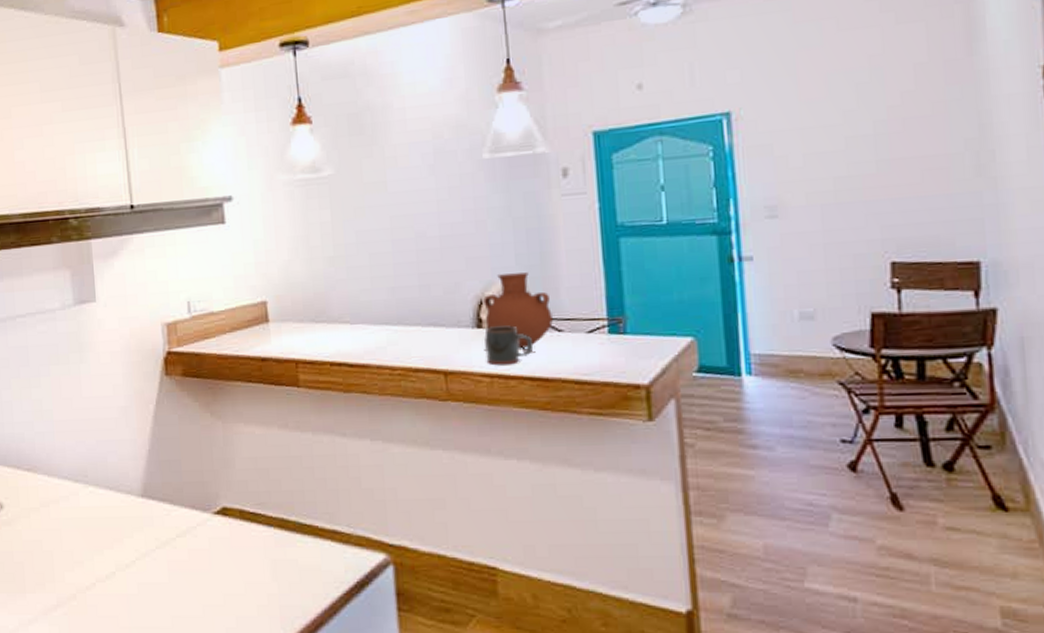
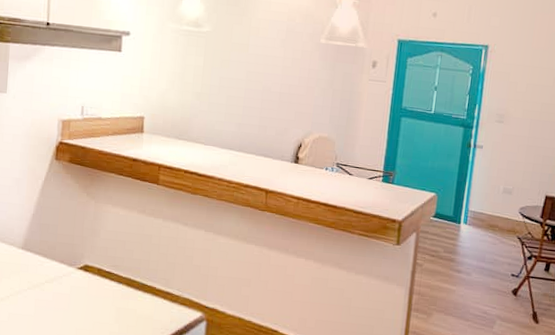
vase: present [483,272,553,348] -> none [301,128,348,182]
mug: present [484,325,533,365] -> none [296,163,330,193]

